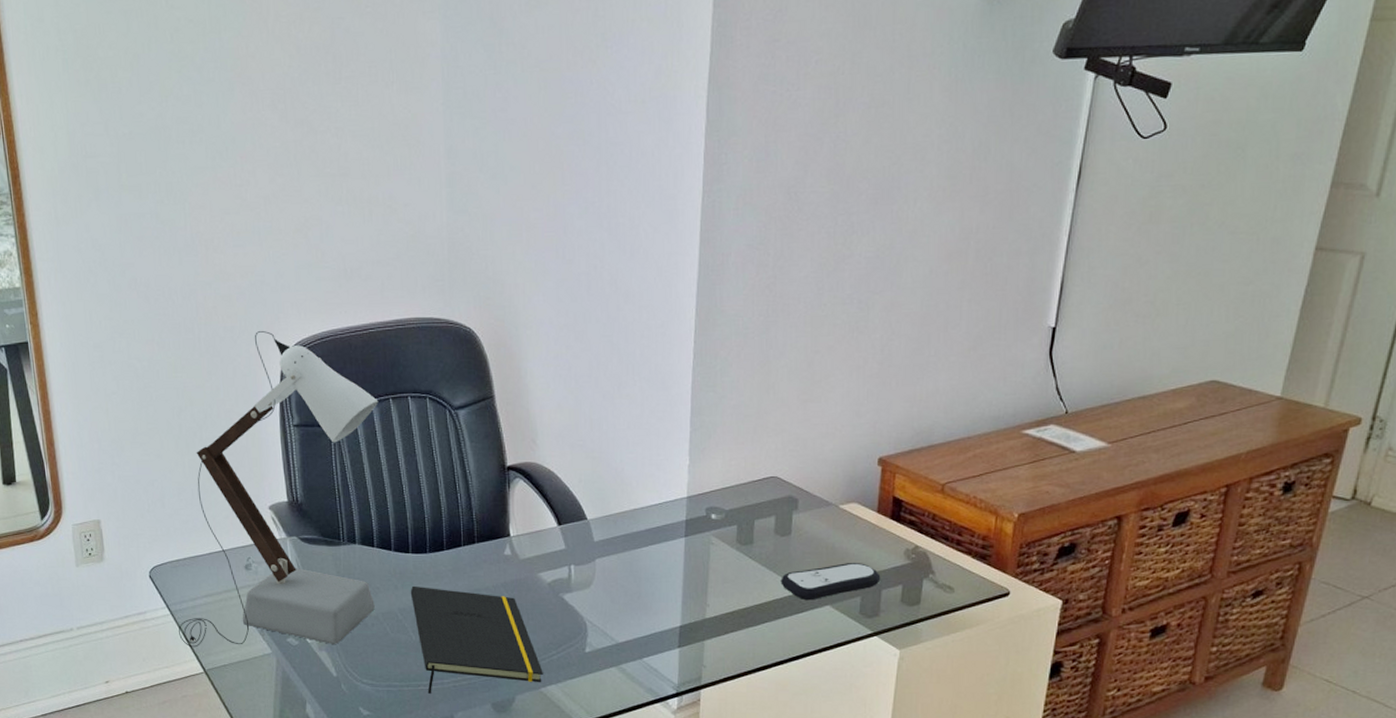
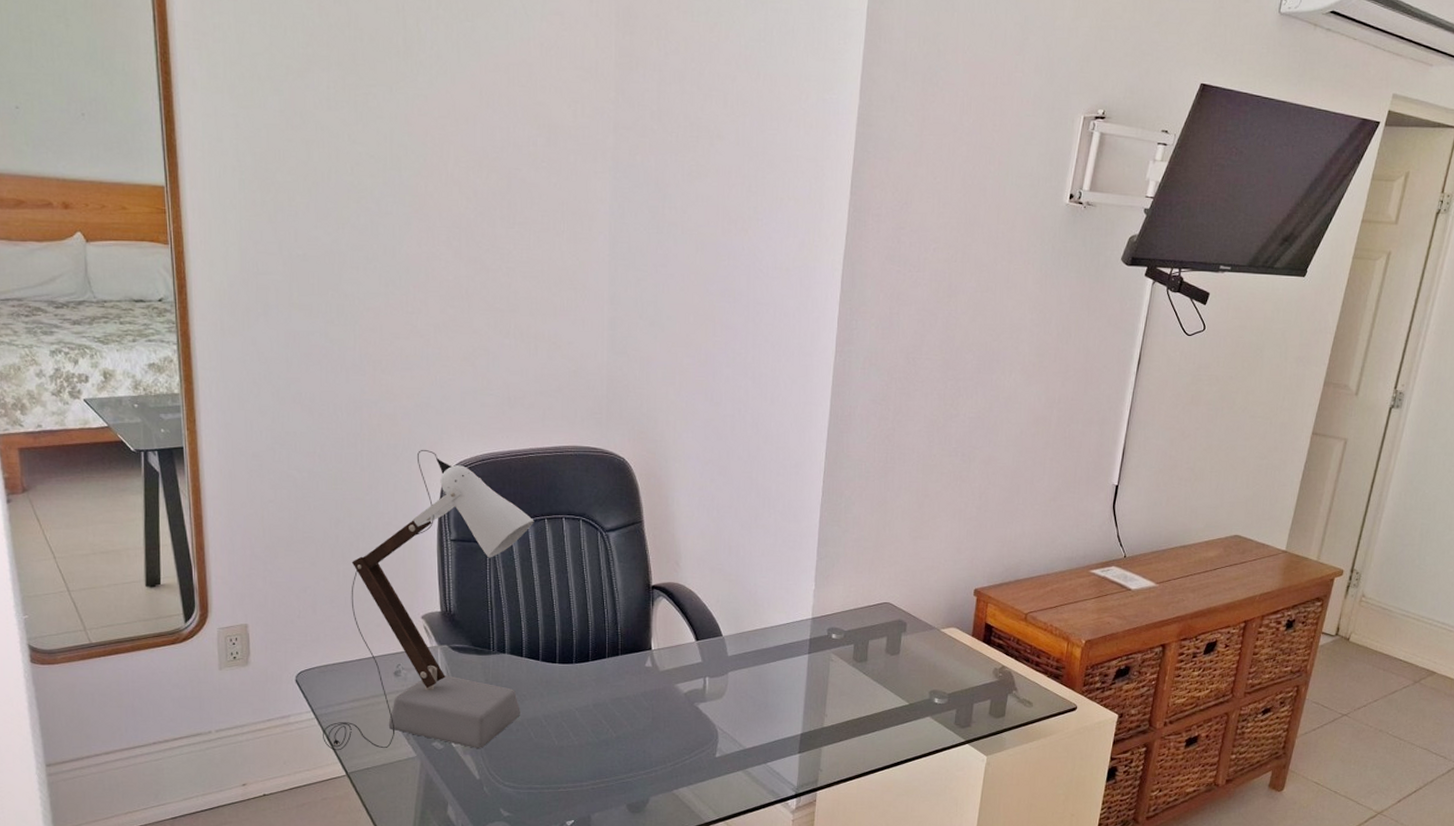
notepad: present [410,585,543,694] -> none [555,694,676,795]
remote control: present [781,562,881,601] -> none [889,679,973,712]

